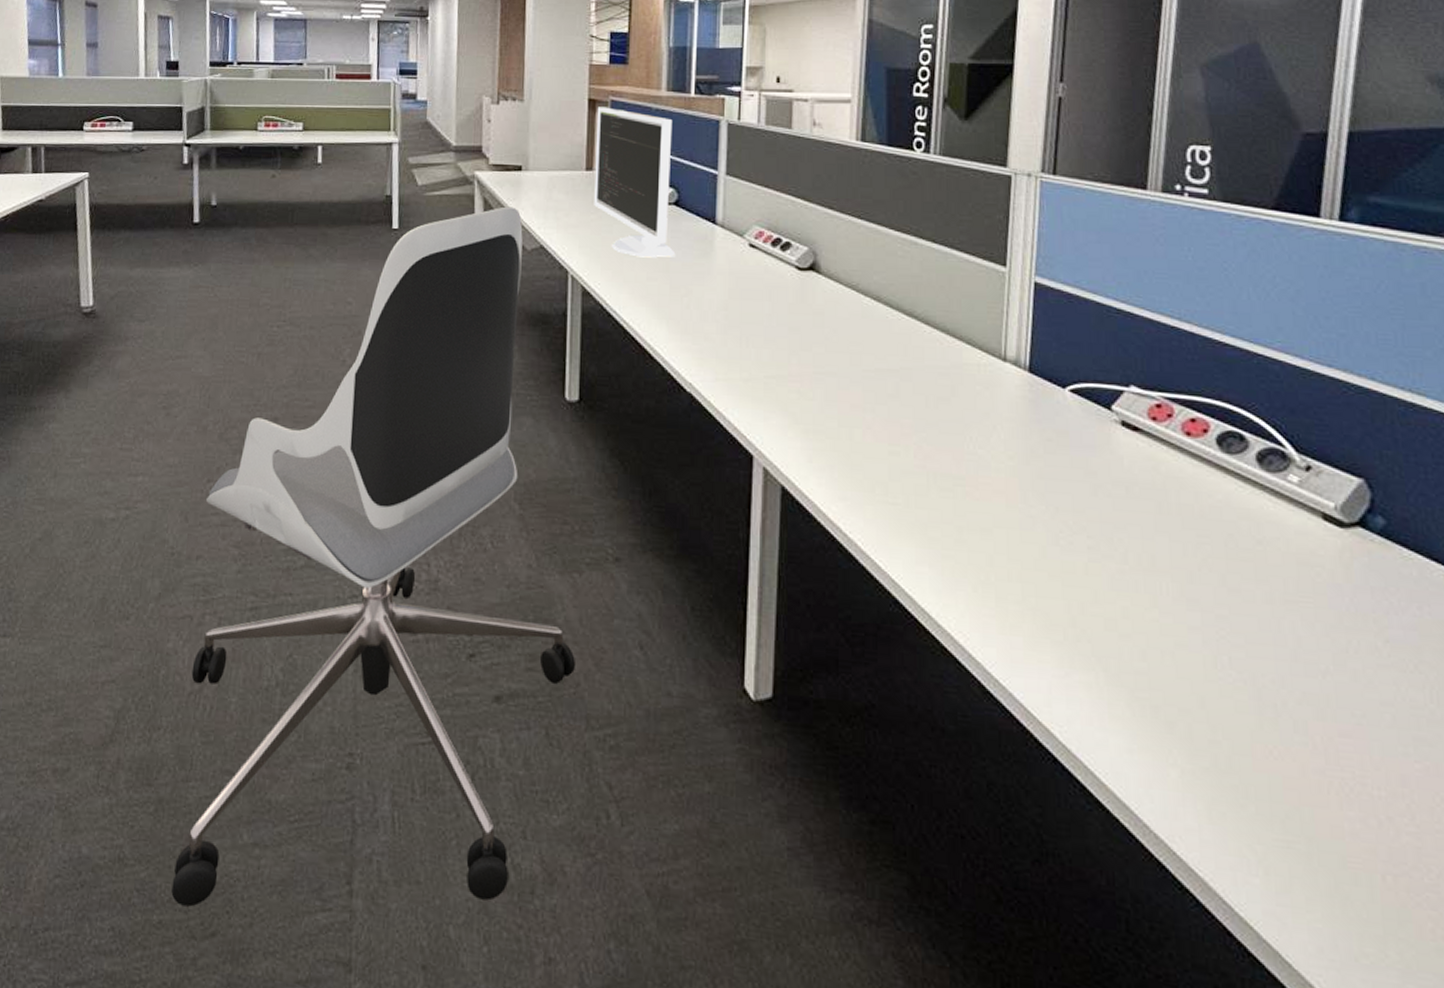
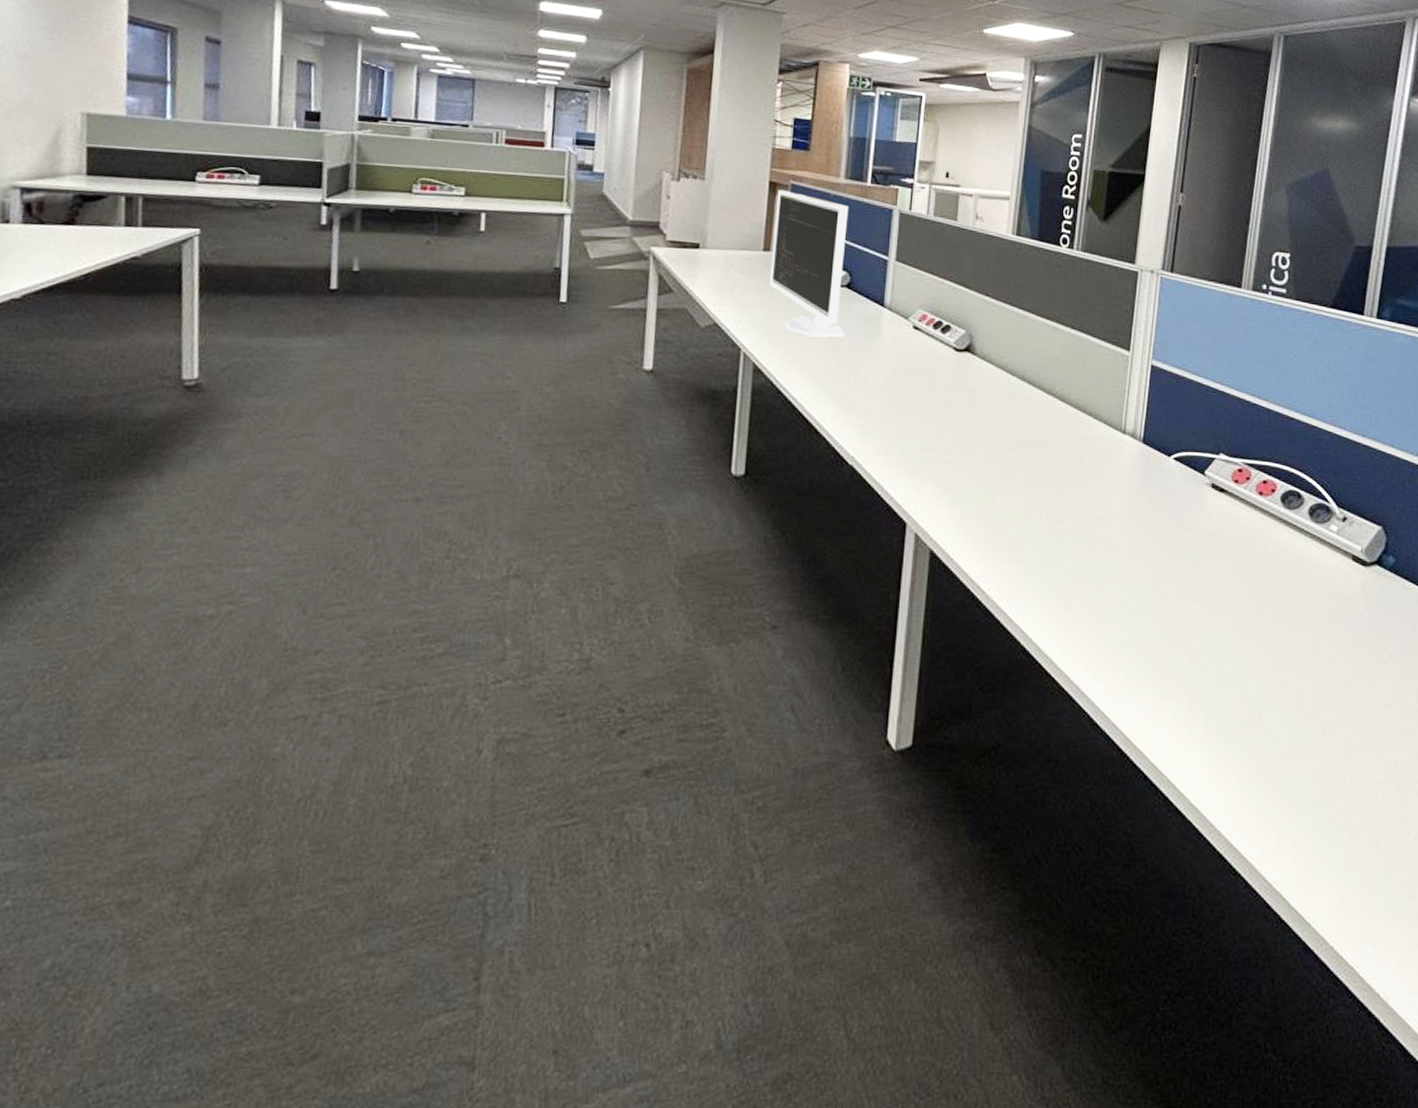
office chair: present [171,206,575,907] -> none [265,283,728,1032]

